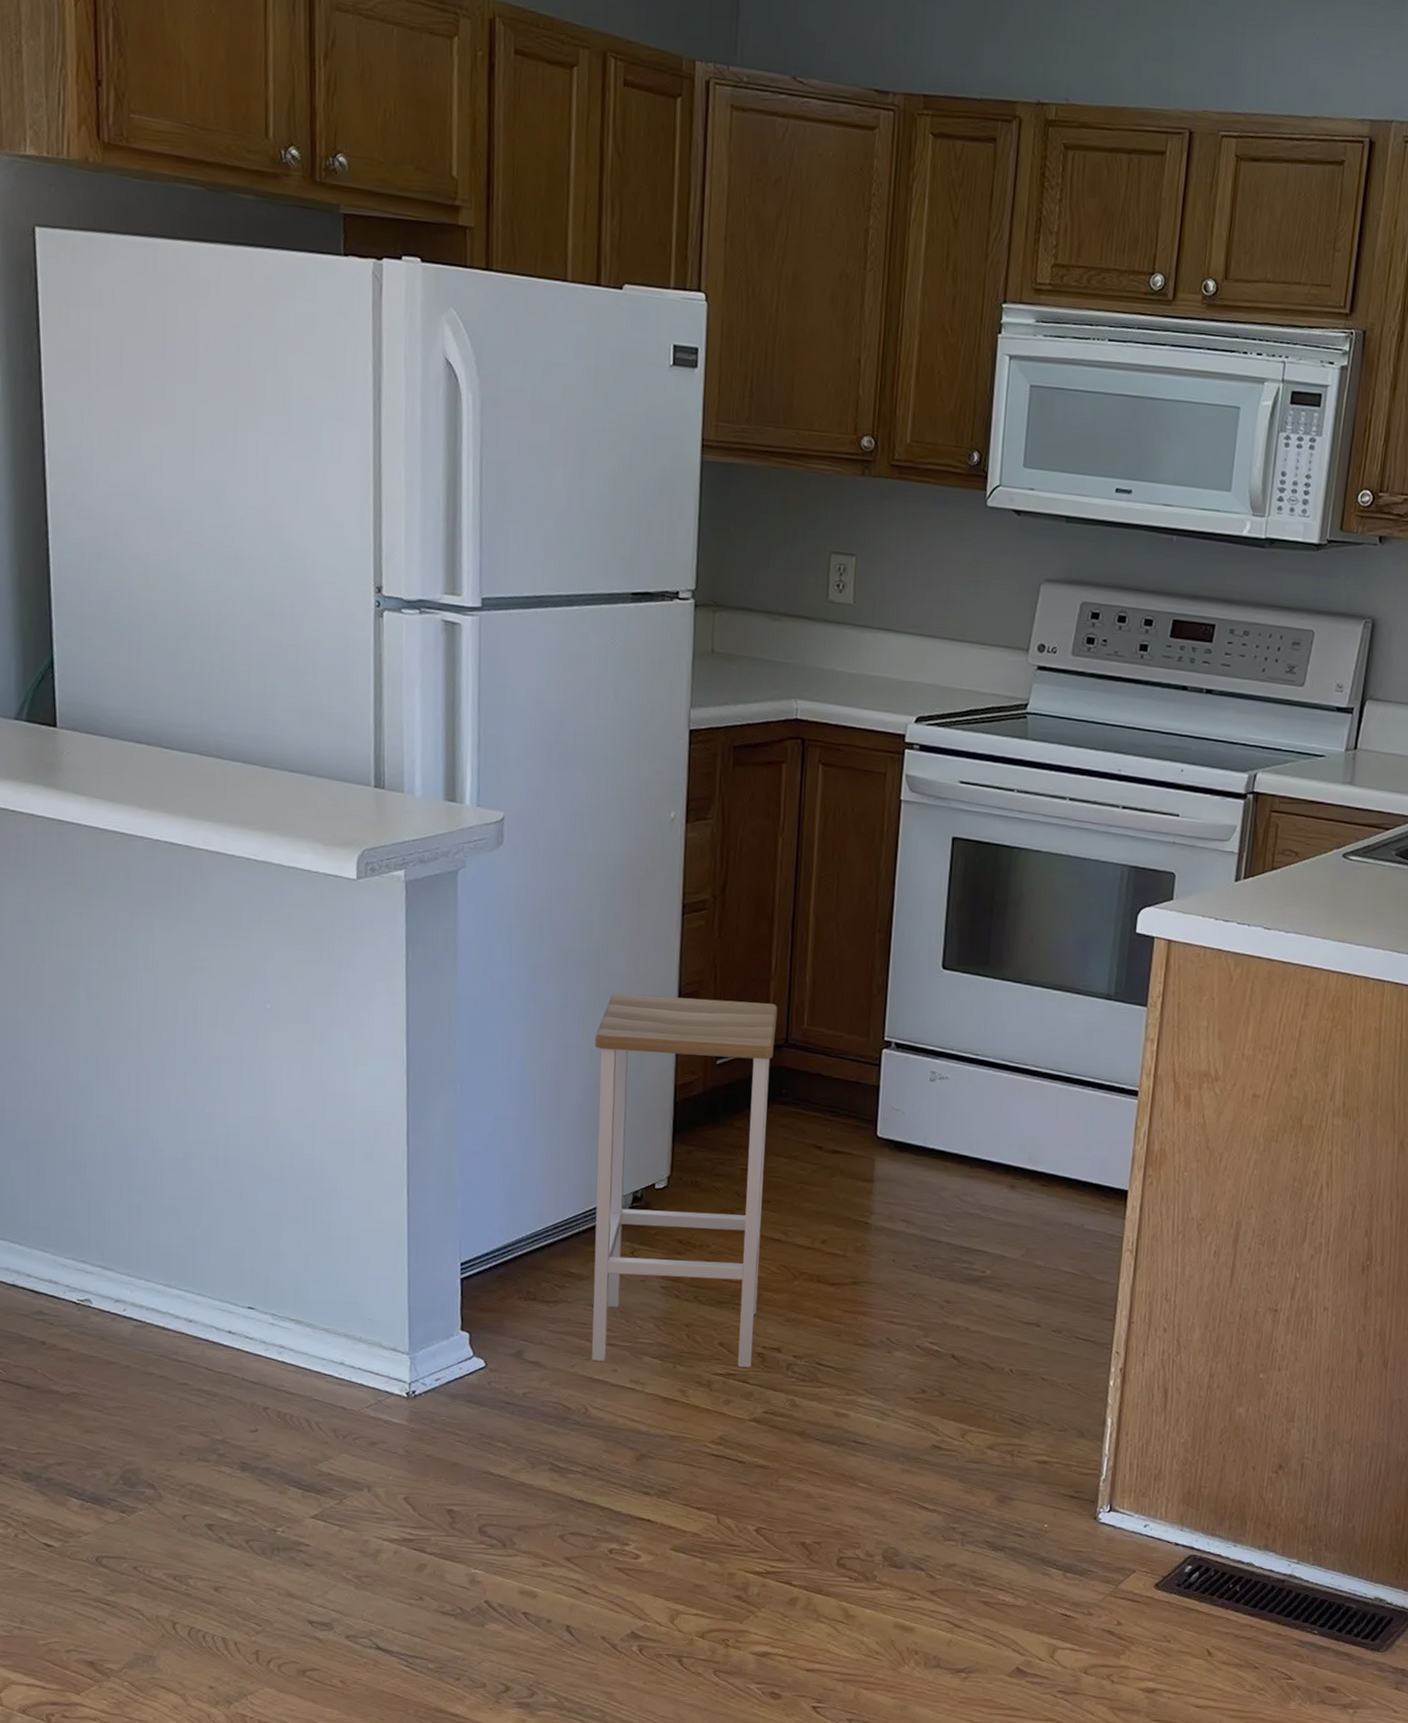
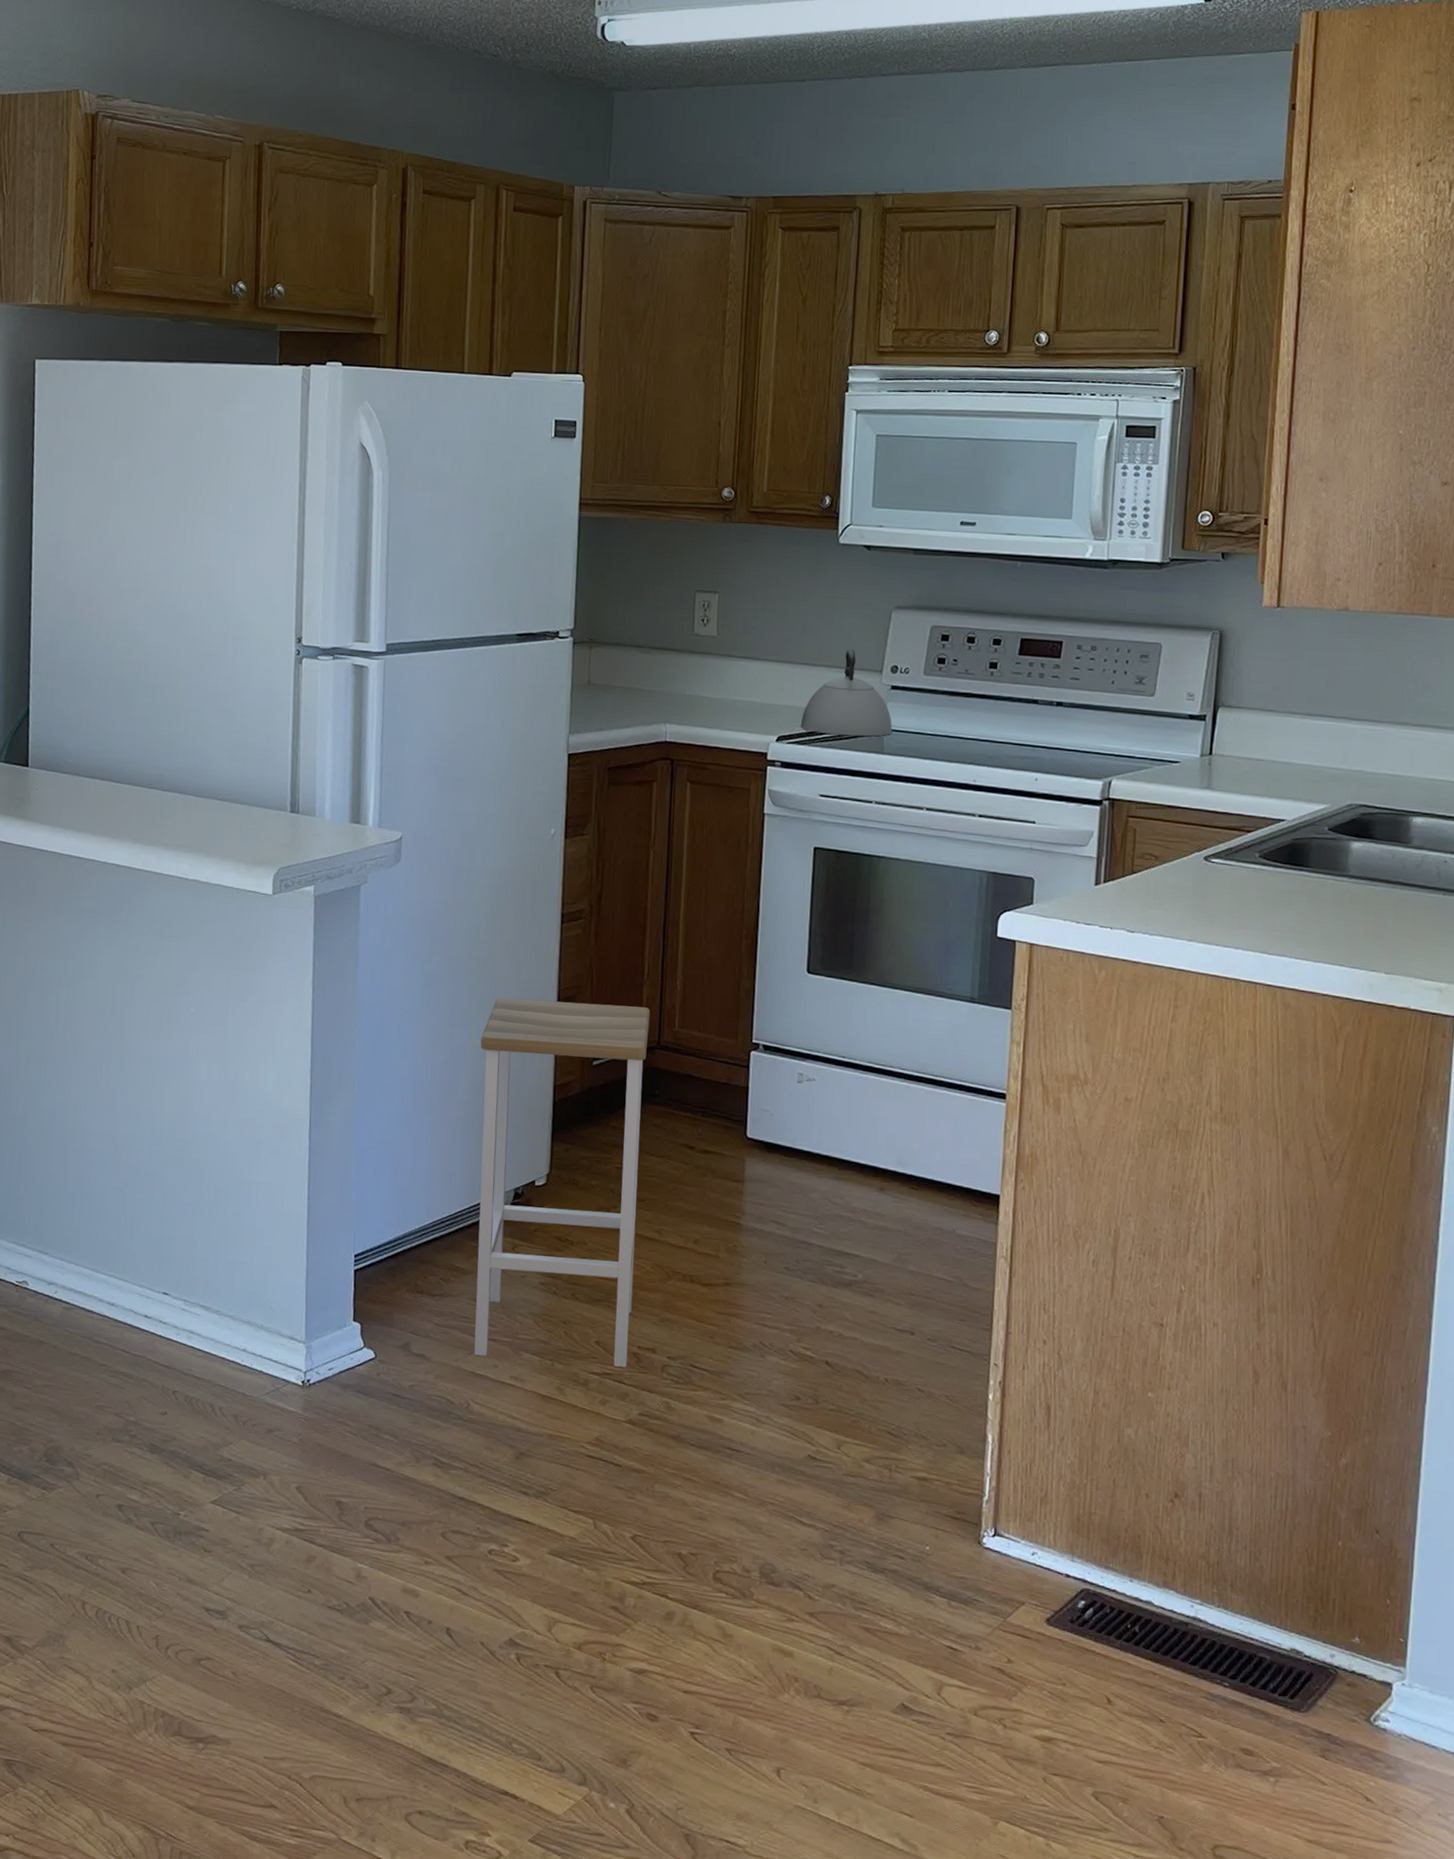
kettle: none [941,624,1038,721] -> present [800,649,893,737]

